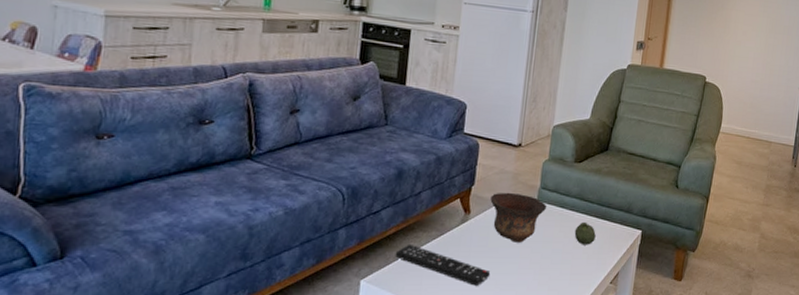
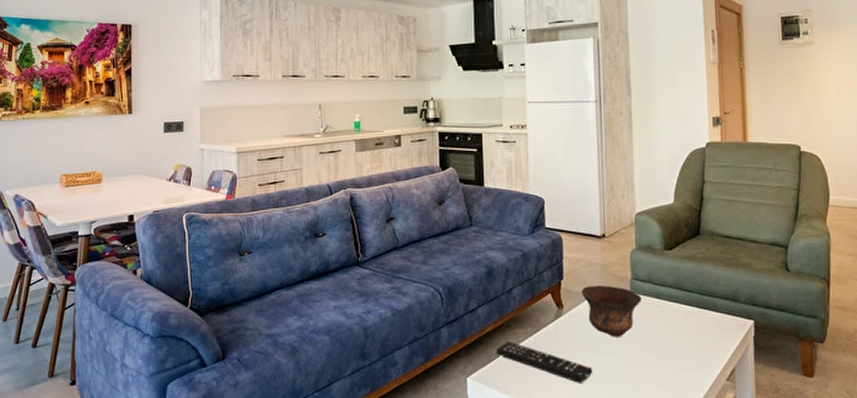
fruit: present [574,221,596,245] -> none [676,312,701,338]

